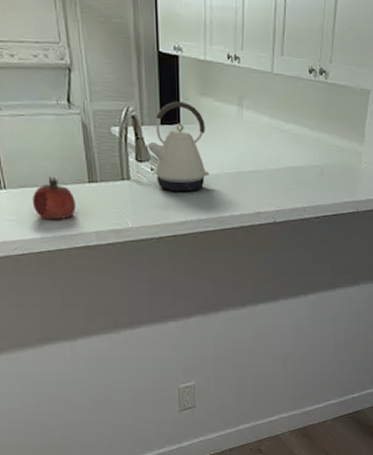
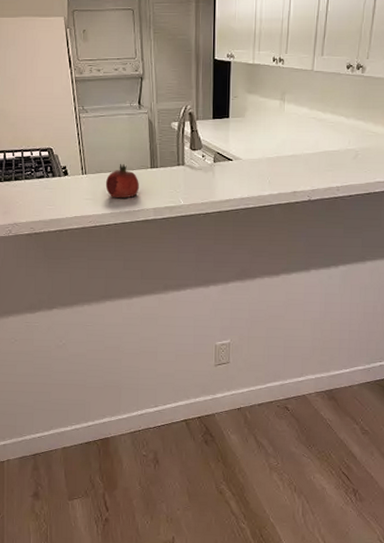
kettle: present [146,101,209,192] -> none [199,99,252,175]

